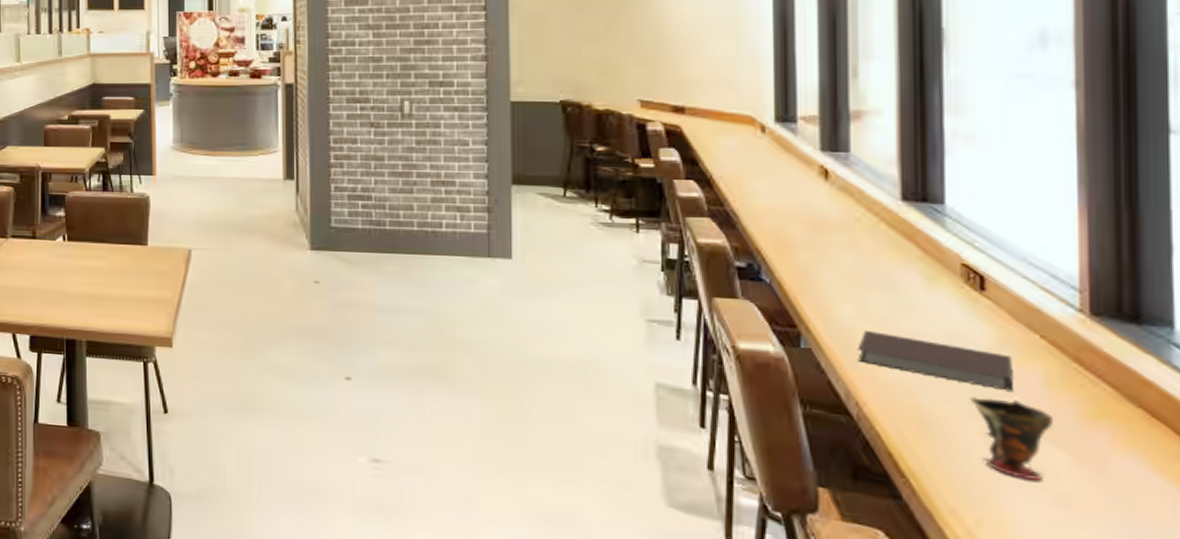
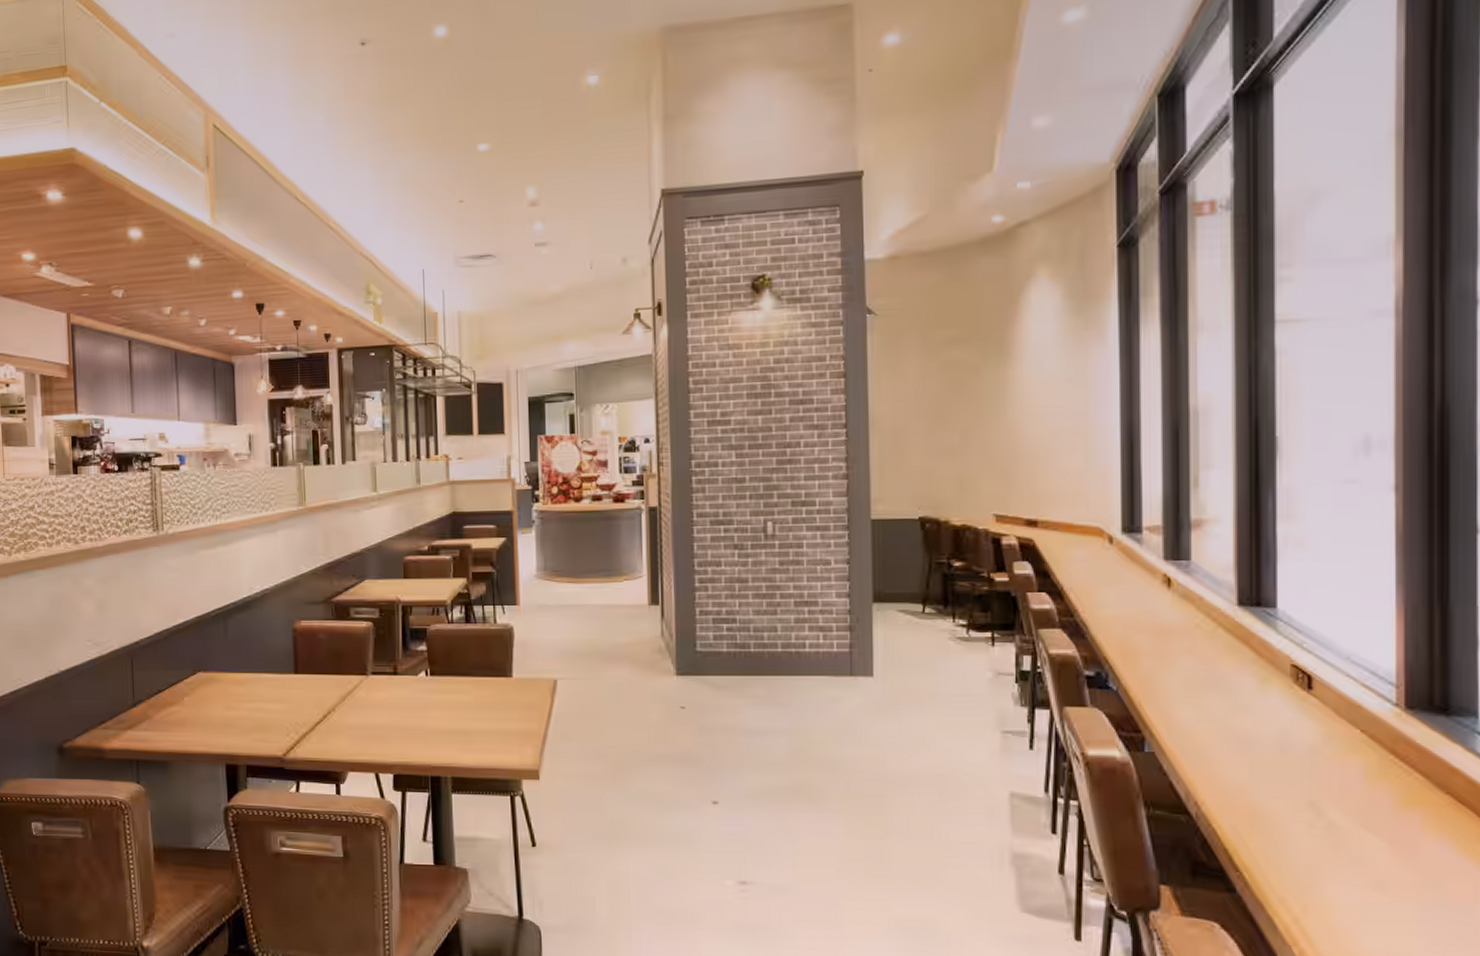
notebook: present [857,329,1014,392] -> none [1197,732,1337,784]
cup: present [970,397,1053,481] -> none [1297,791,1371,868]

